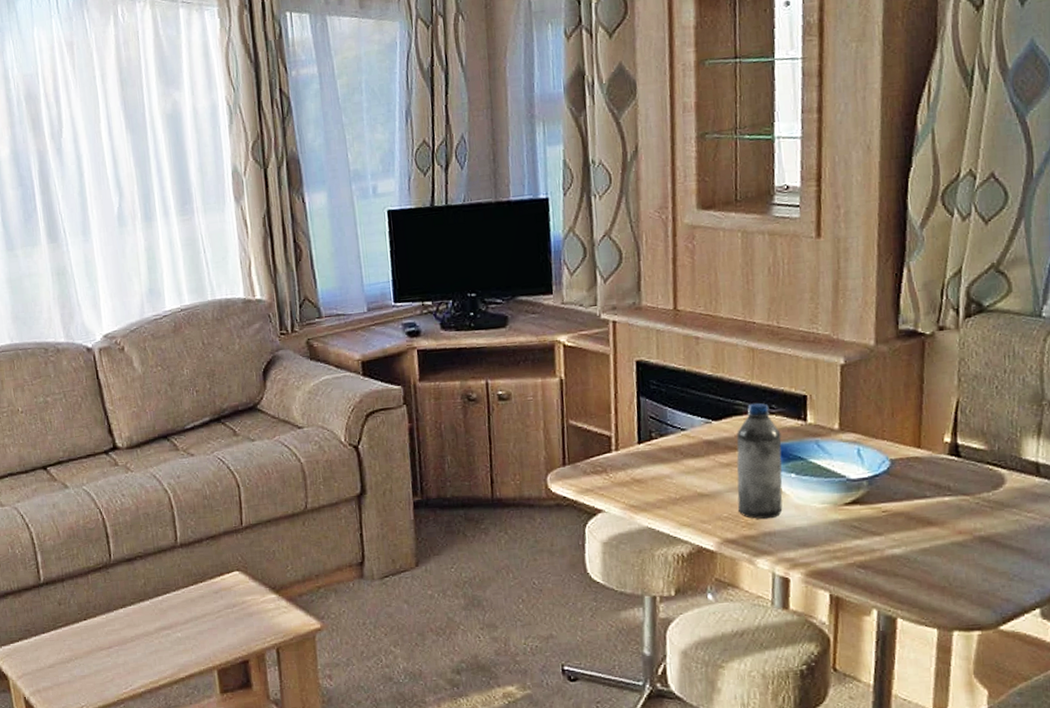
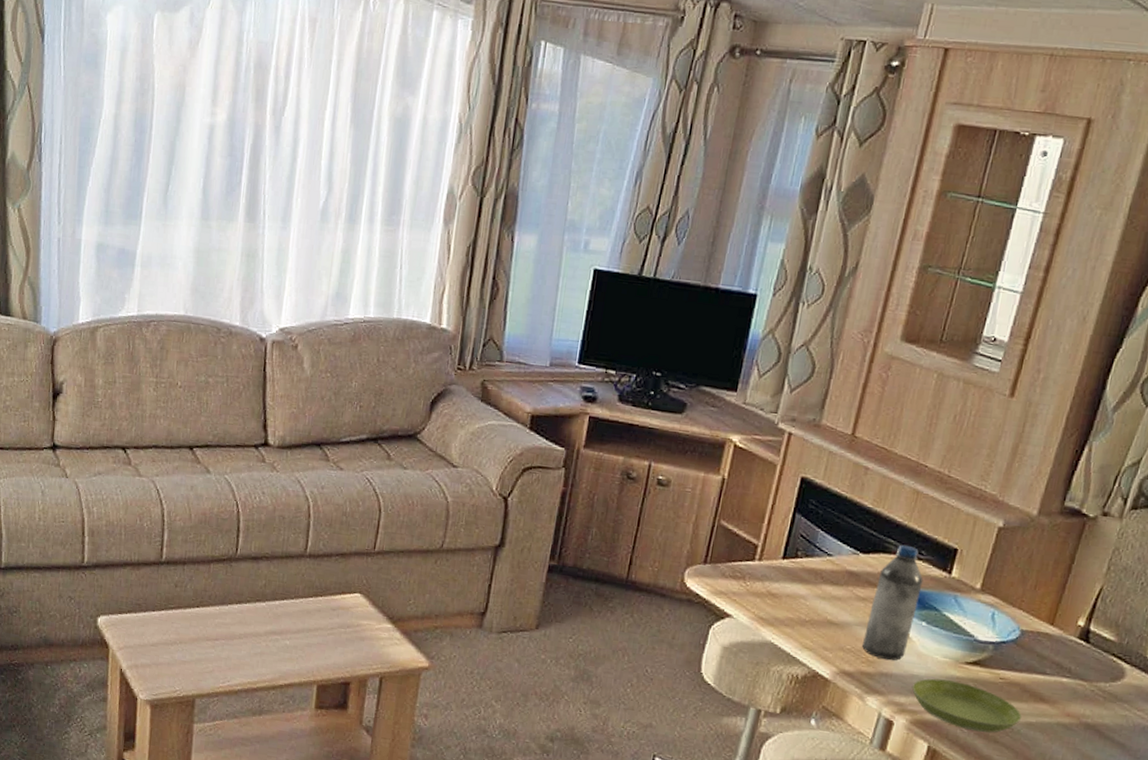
saucer: none [799,524,914,570] -> present [912,678,1022,733]

